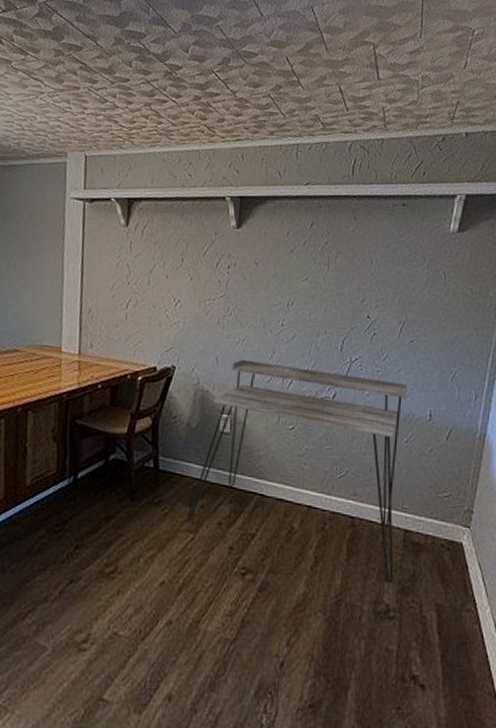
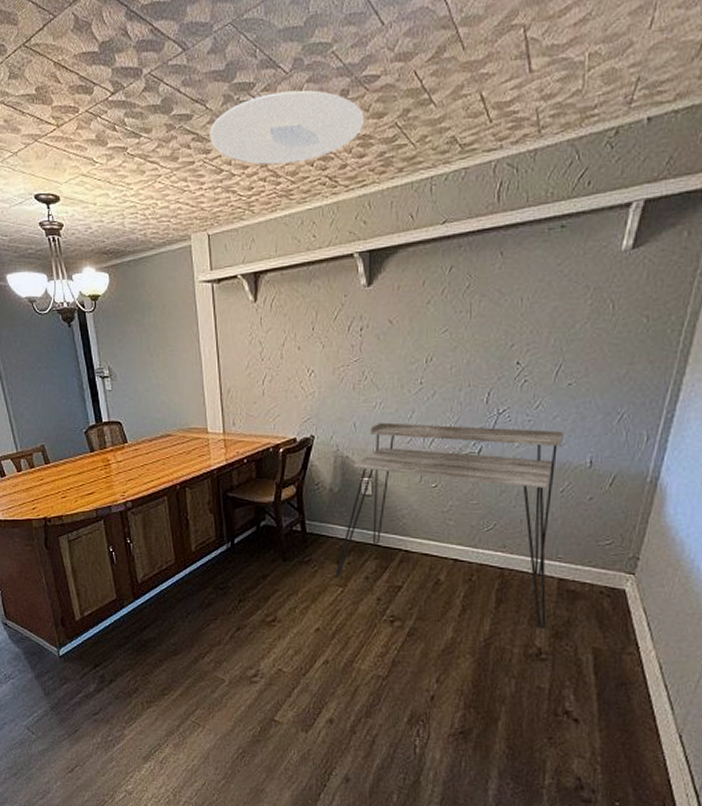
ceiling light: none [97,45,243,109] -> present [210,90,365,165]

